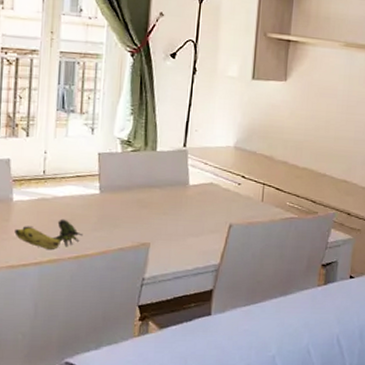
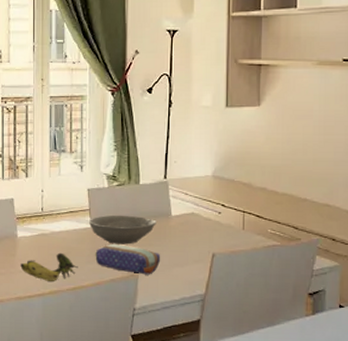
bowl: none [97,181,173,213] -> present [88,215,156,245]
pencil case: none [103,211,174,245] -> present [95,243,160,275]

